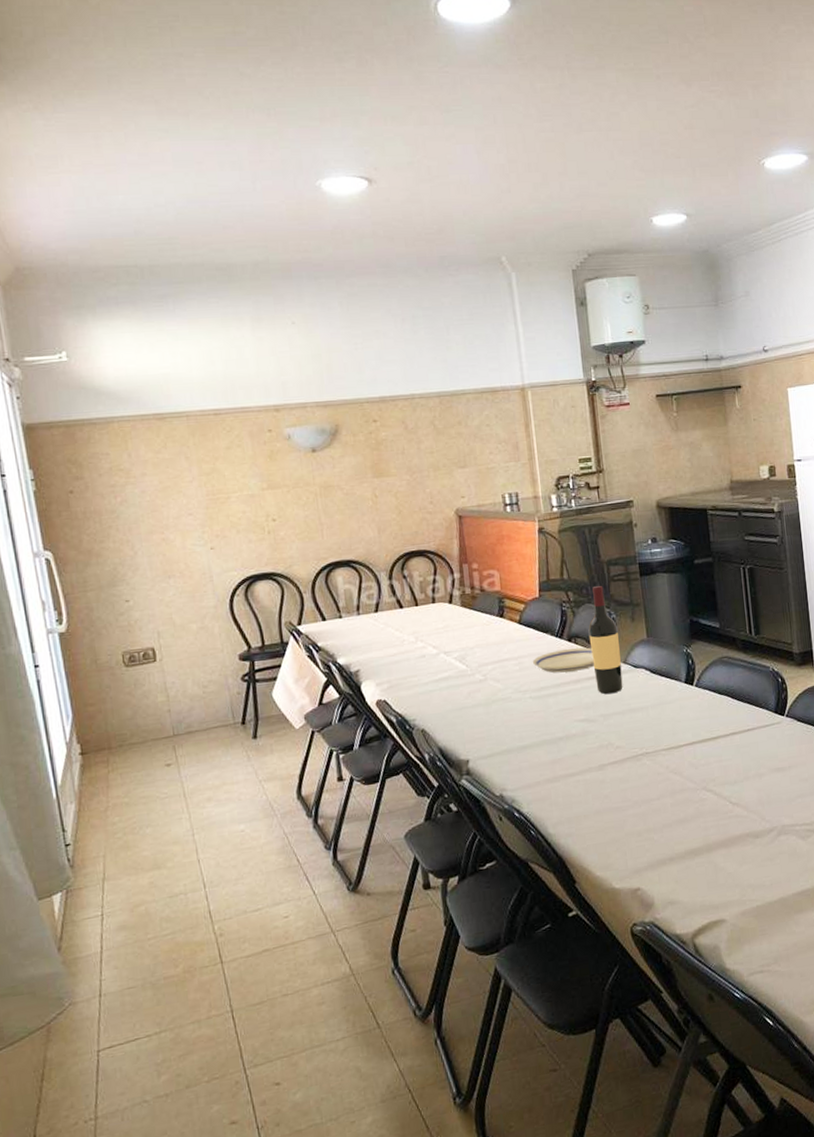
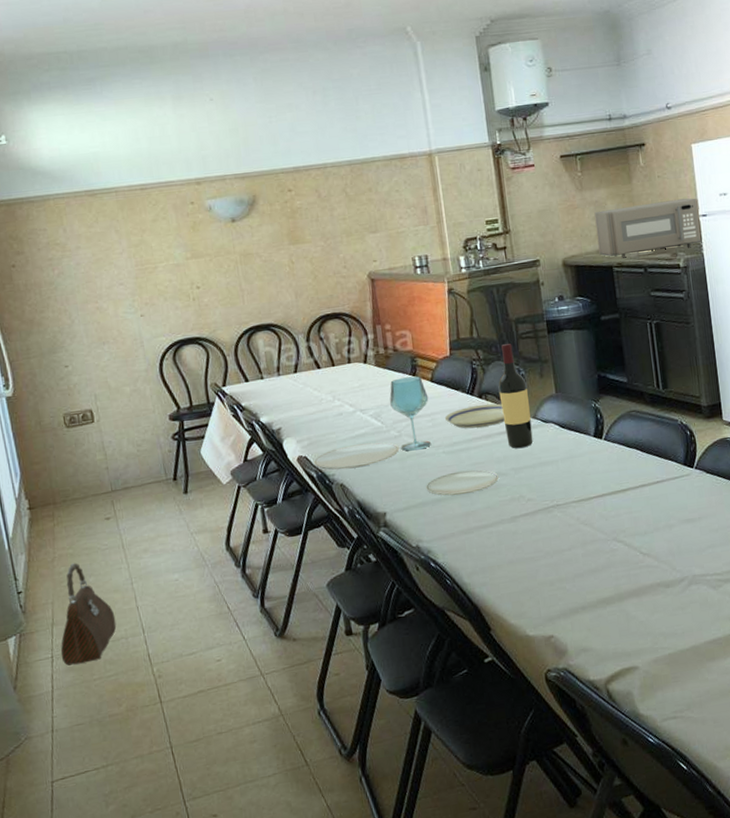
handbag: none [111,812,175,925] -> present [60,563,117,667]
plate: none [393,685,485,715] -> present [313,441,400,470]
wine glass: none [474,617,517,696] -> present [389,376,431,451]
plate: none [511,715,587,743] -> present [426,469,499,496]
microwave: none [689,442,796,501] -> present [594,198,702,258]

